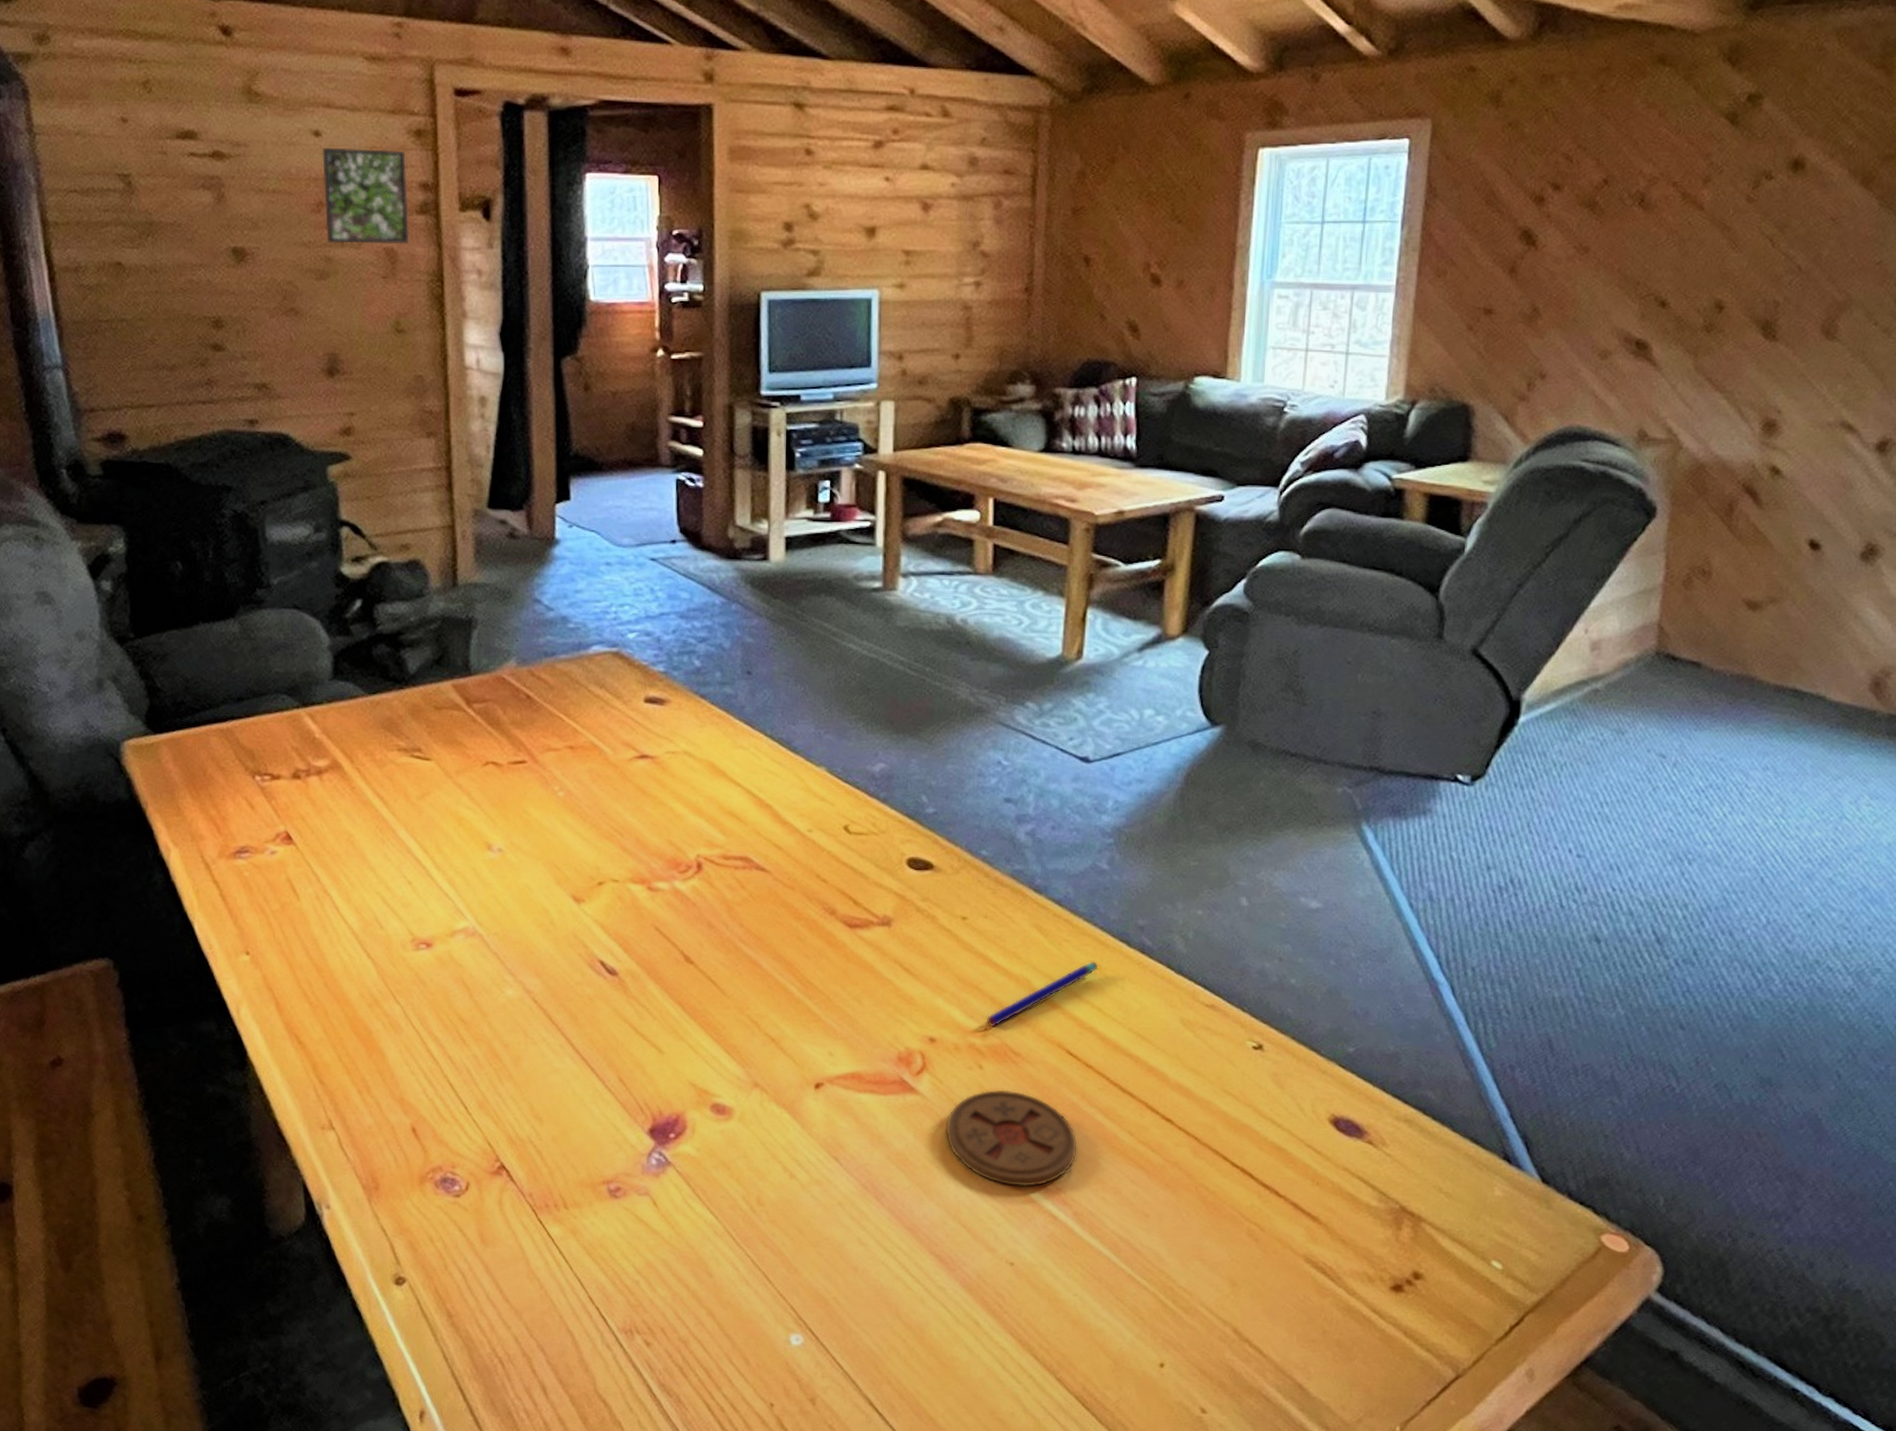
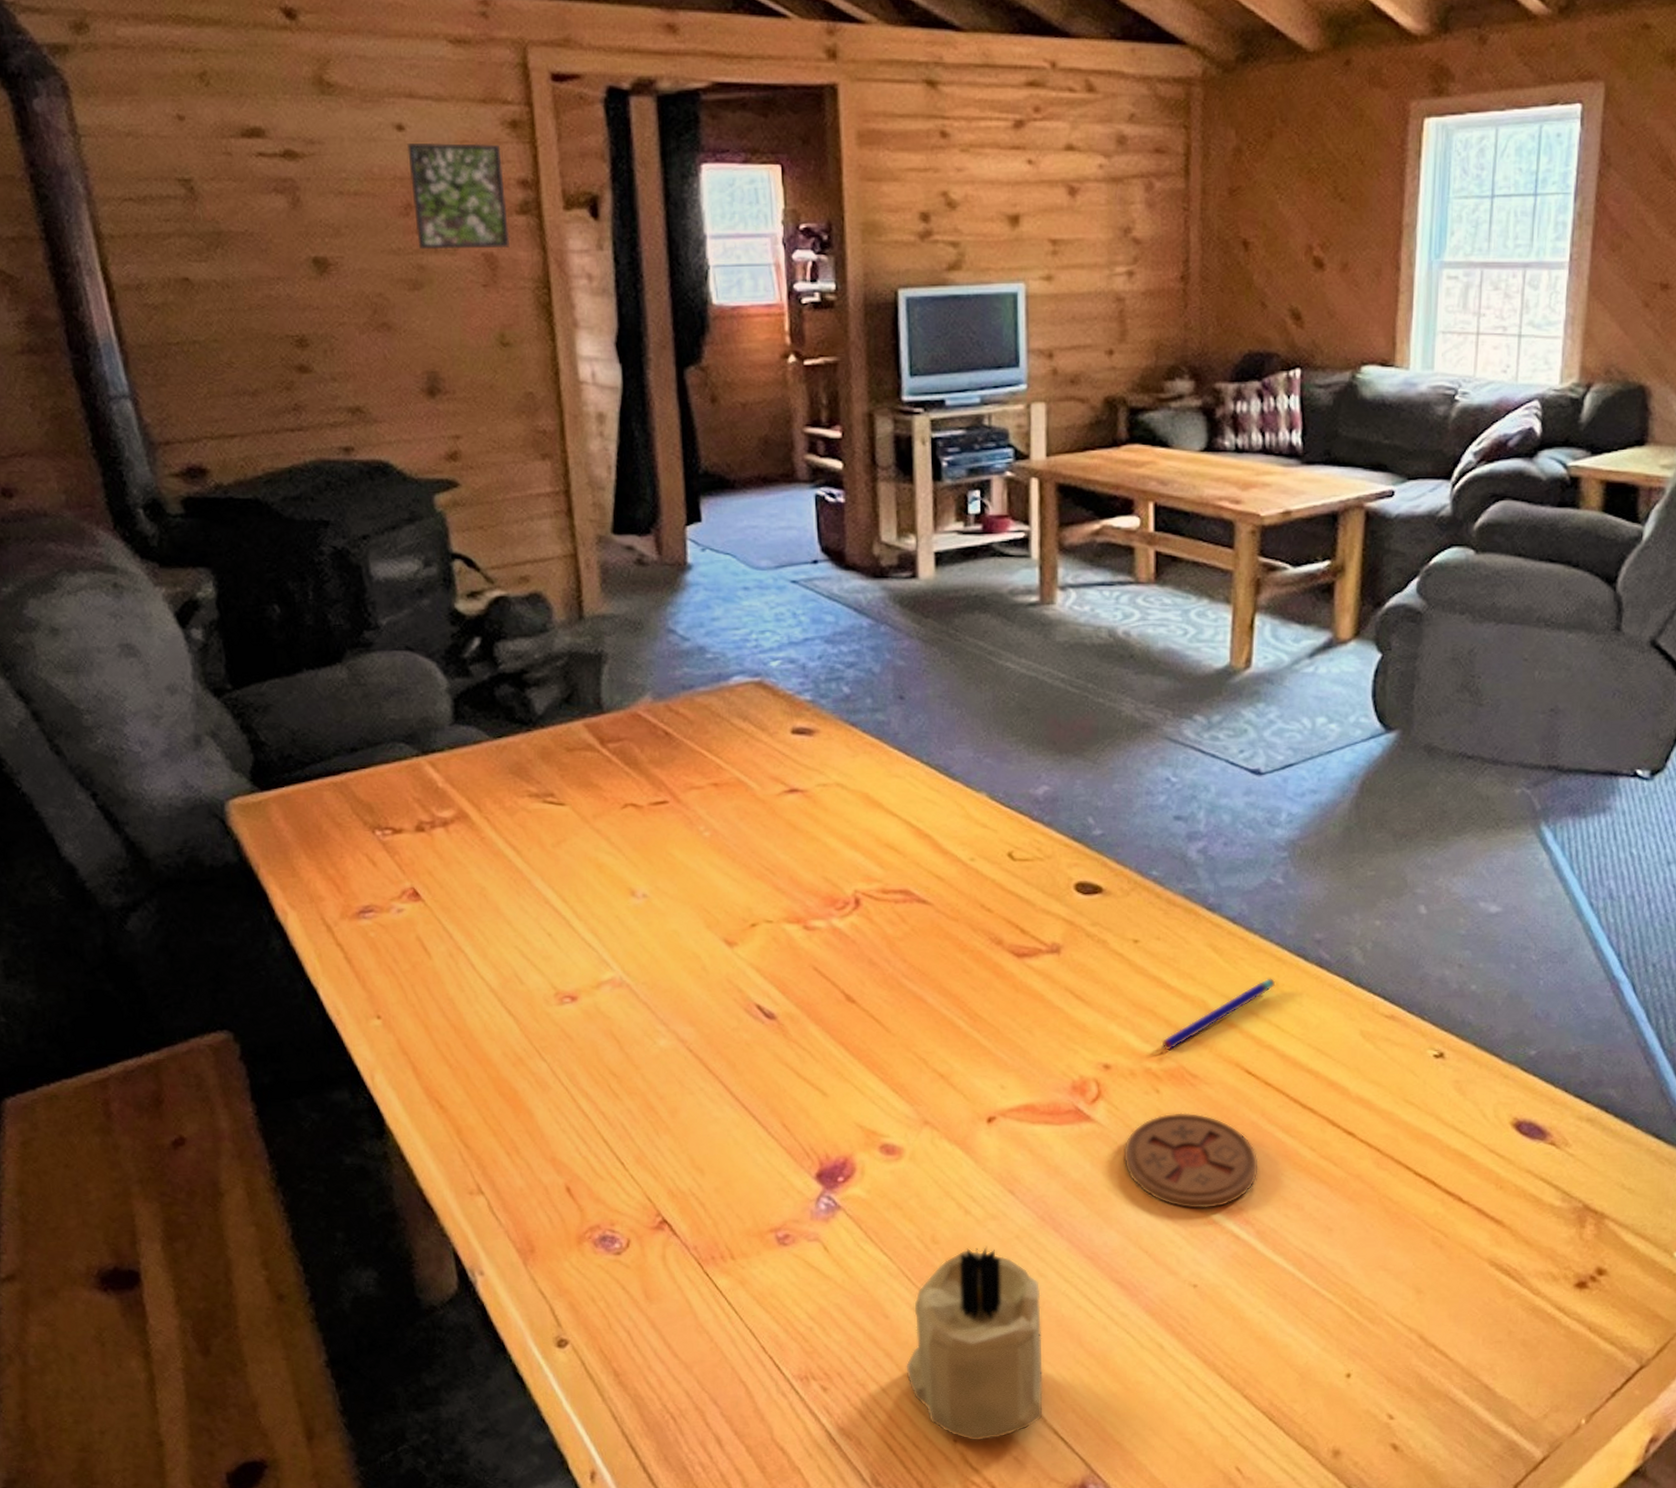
candle: none [727,1211,861,1407] -> present [906,1247,1043,1441]

